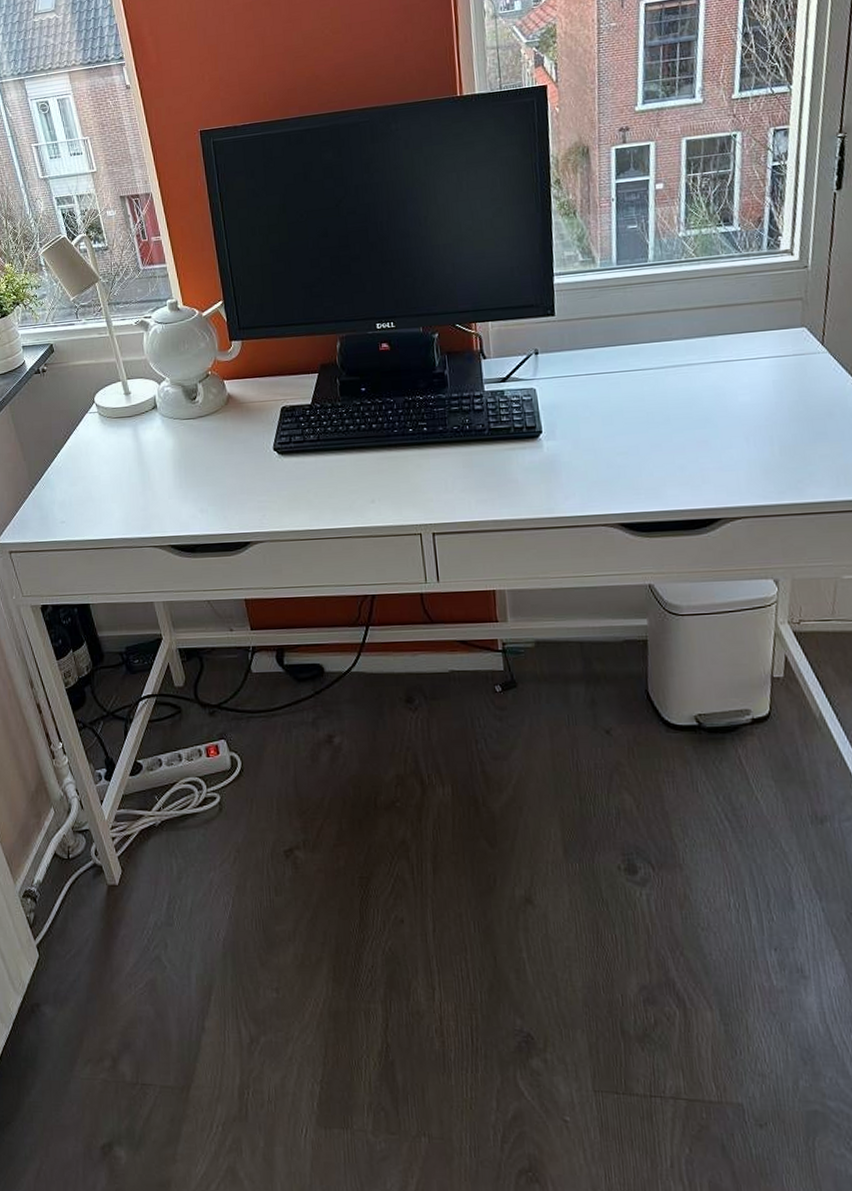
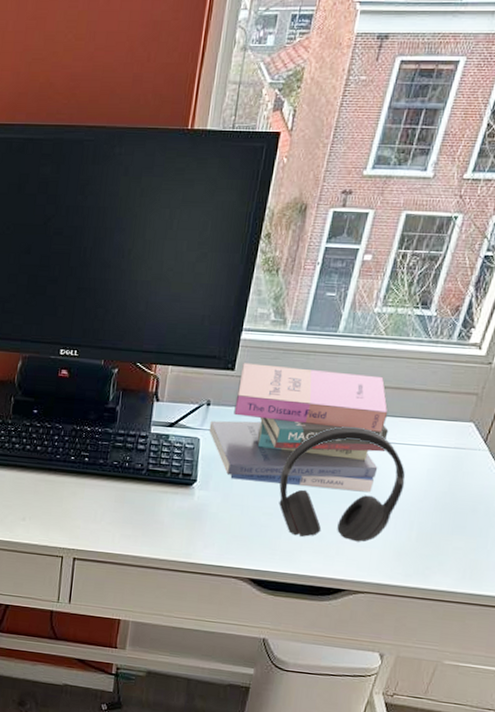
books: none [542,297,724,424] -> present [209,363,389,493]
headphones: none [625,350,754,471] -> present [279,426,406,543]

